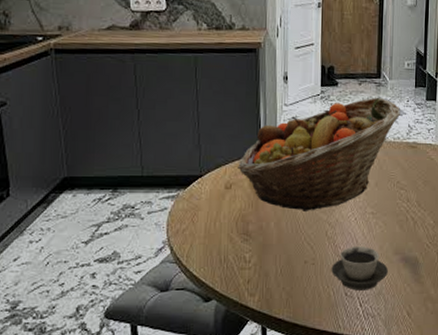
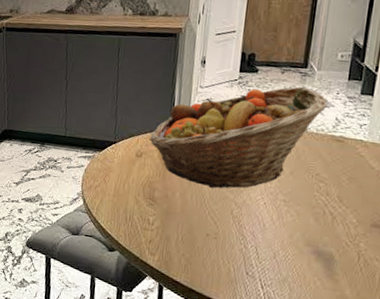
cup: present [331,247,388,291] -> none [233,229,297,275]

